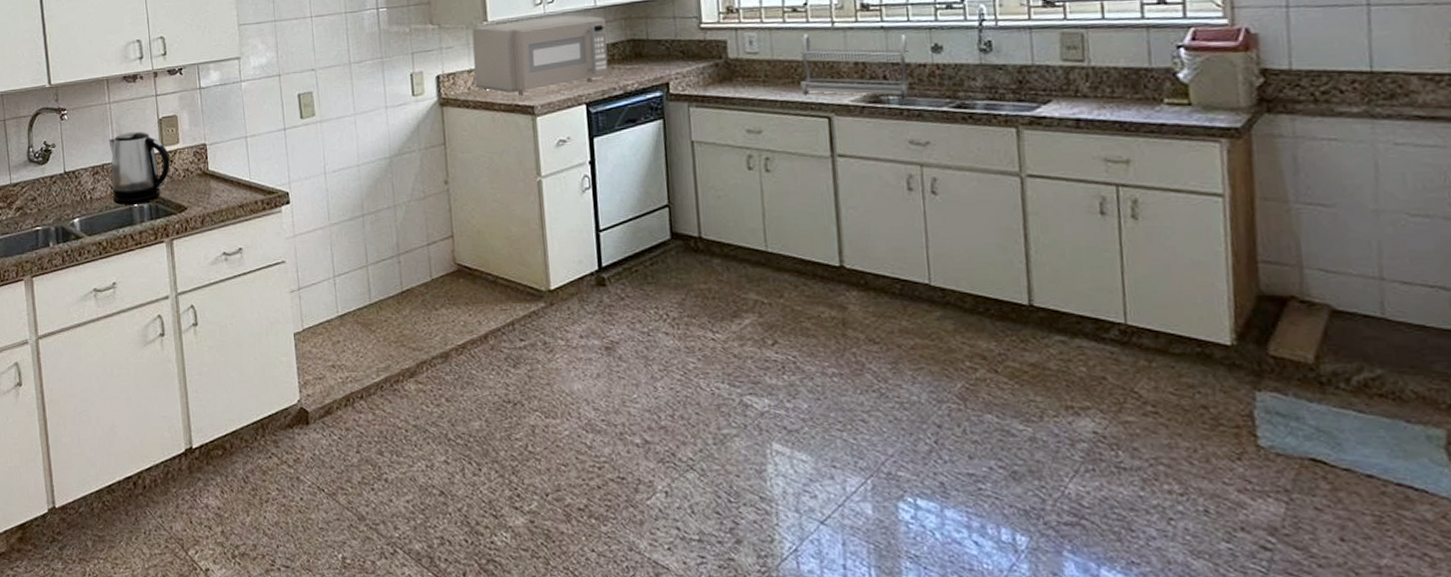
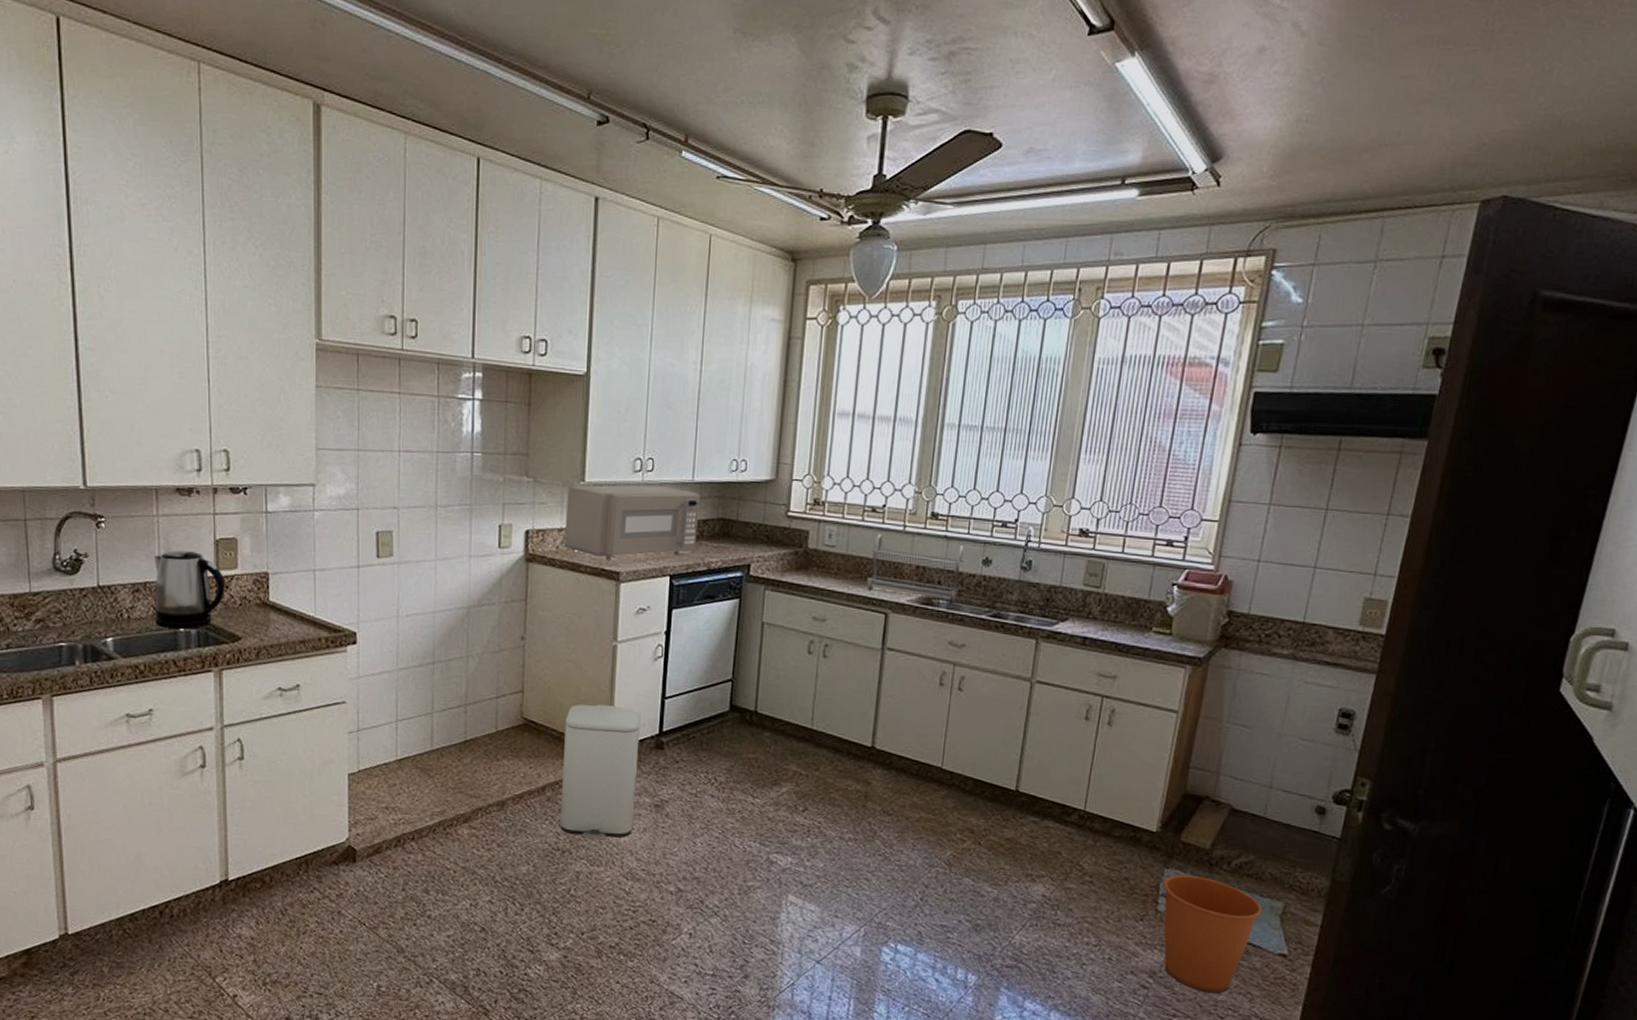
pedal bin: none [499,243,585,389] -> present [560,704,641,840]
bucket: none [1256,398,1415,557] -> present [1159,874,1262,994]

